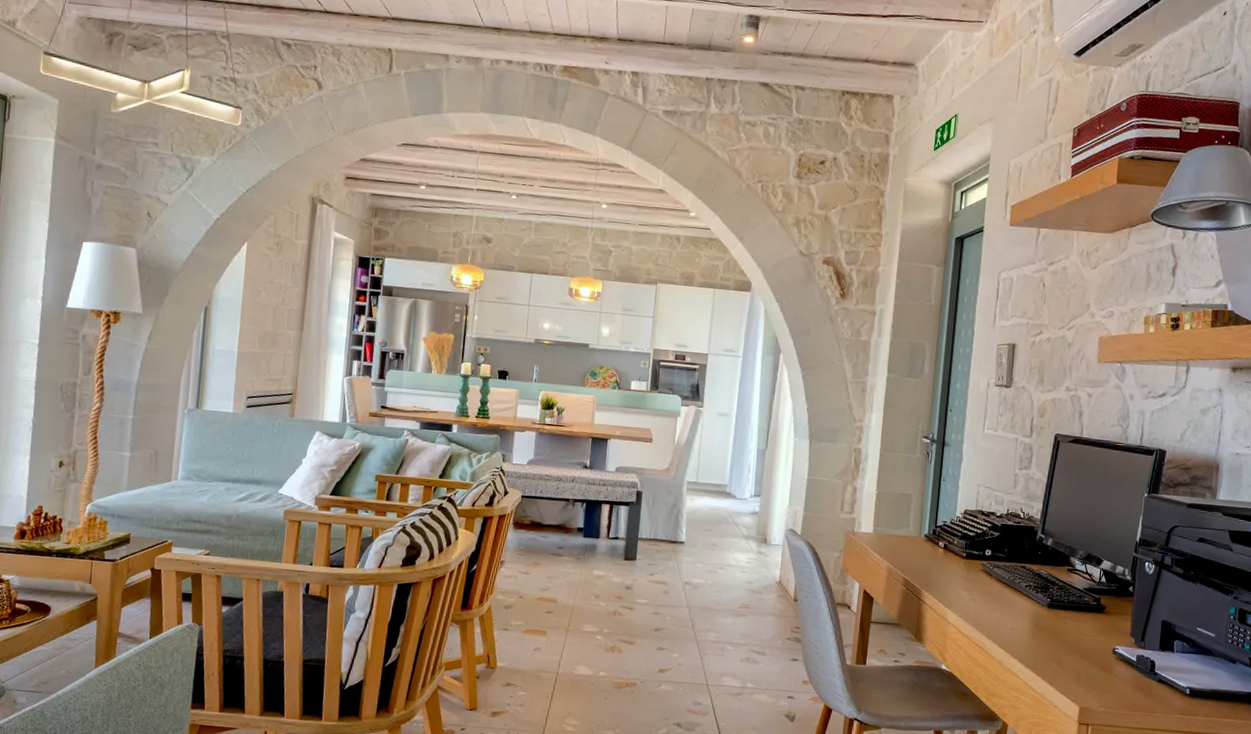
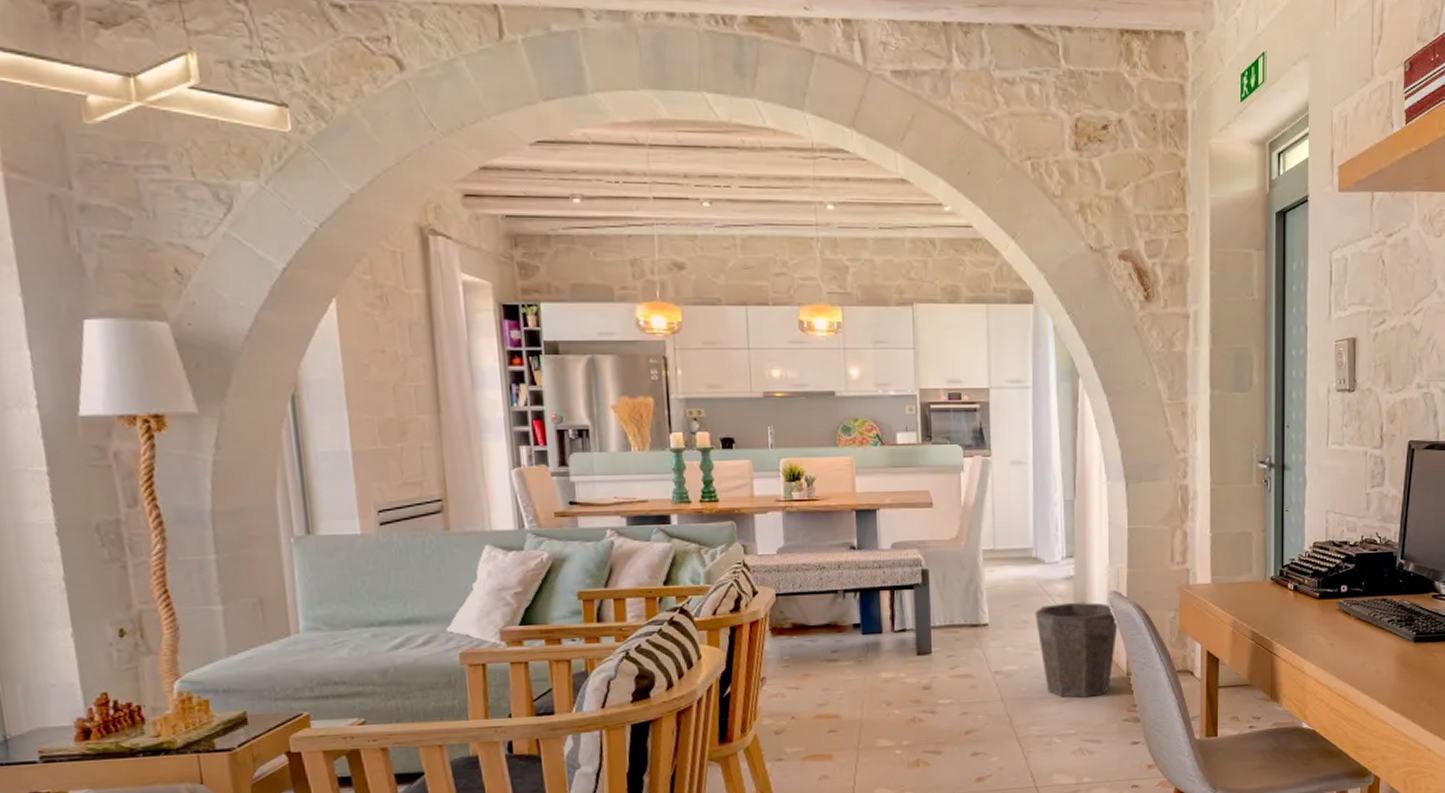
waste bin: none [723,533,792,615] -> present [1035,602,1119,698]

